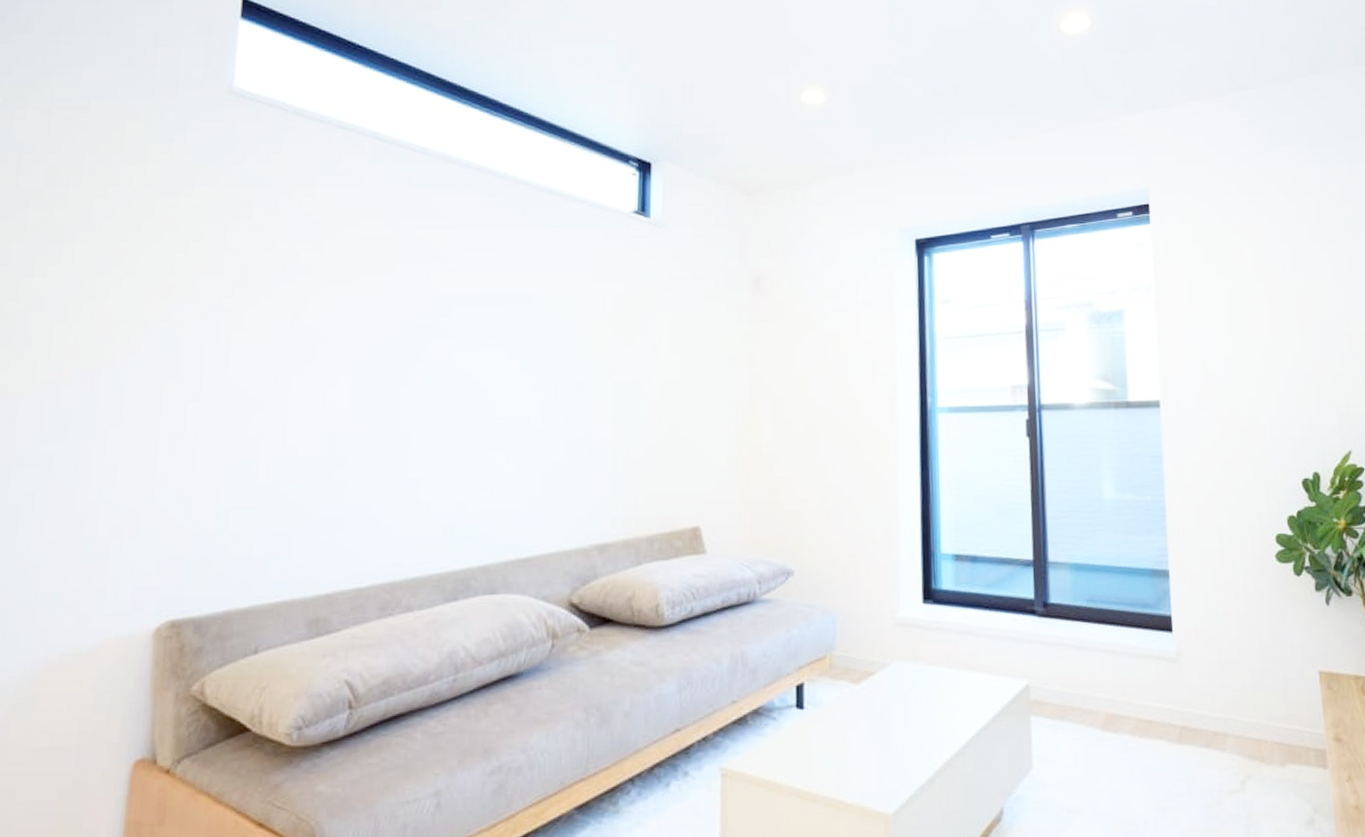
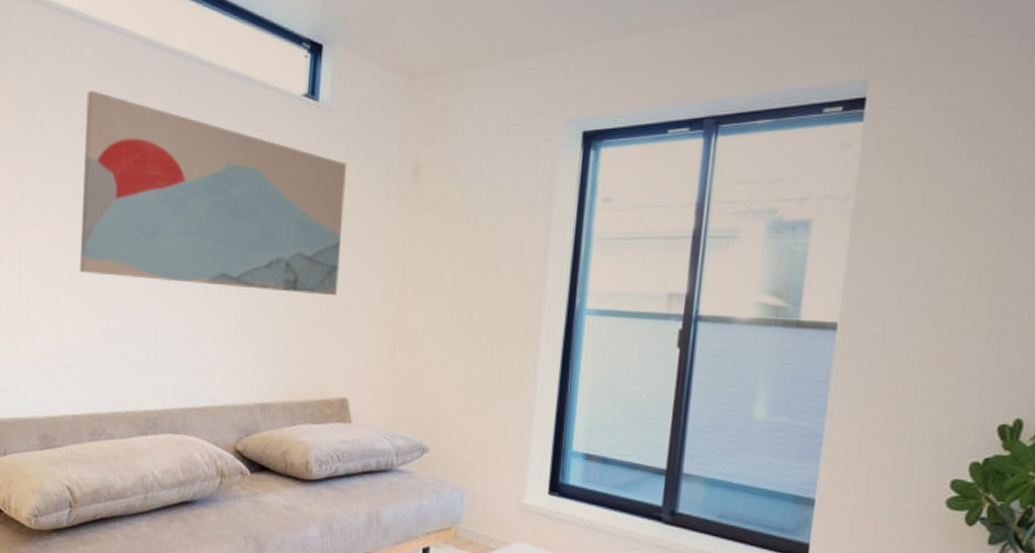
wall art: none [366,212,685,417] -> present [79,90,347,296]

